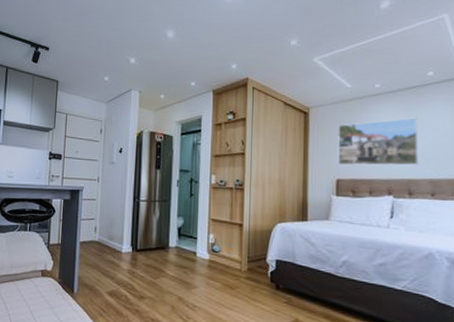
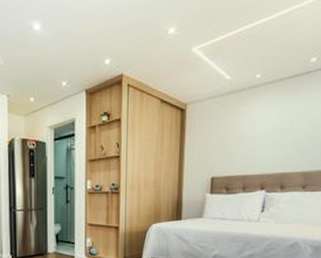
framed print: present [337,117,419,166] -> none [213,109,296,163]

